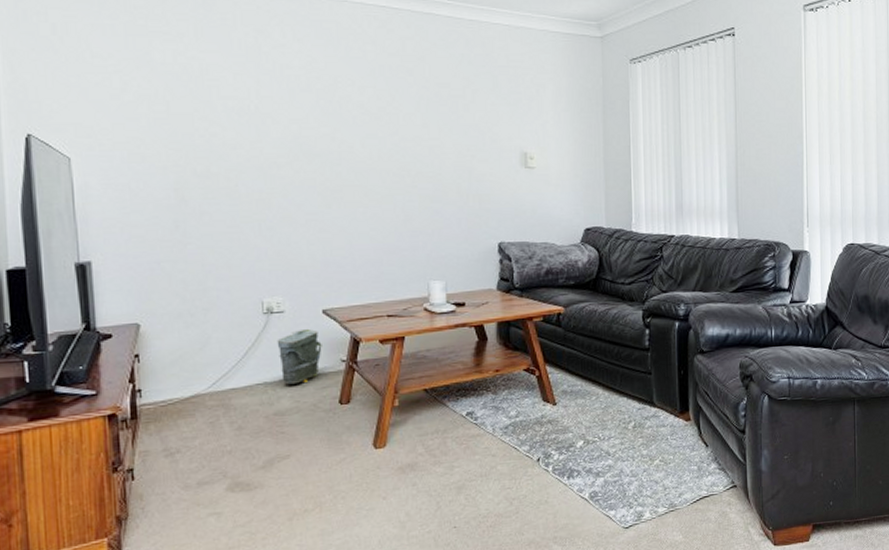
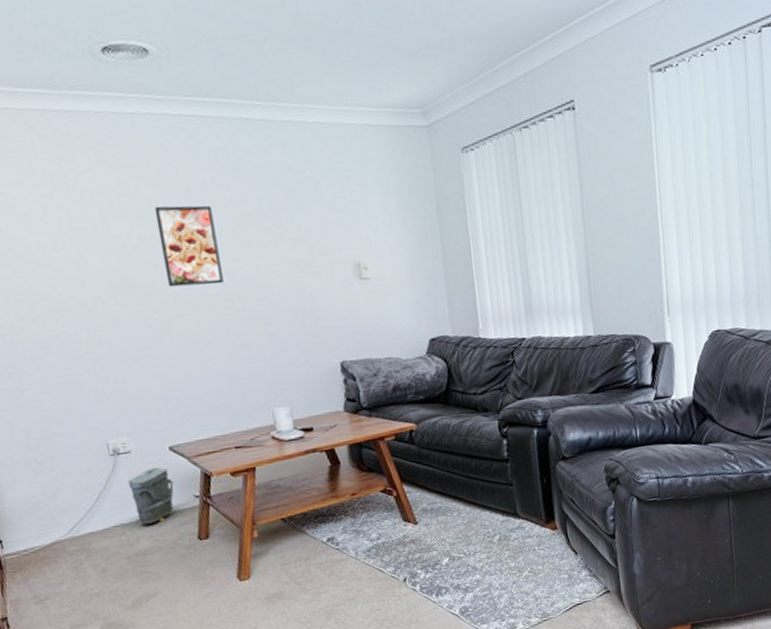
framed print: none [340,84,396,160] -> present [154,205,224,288]

